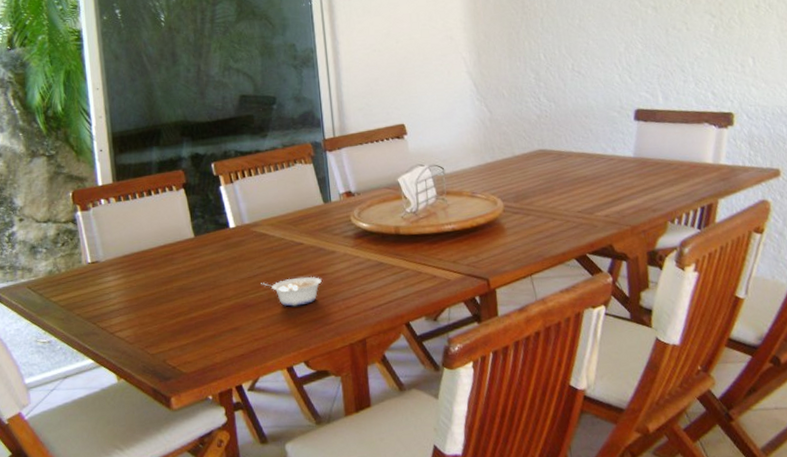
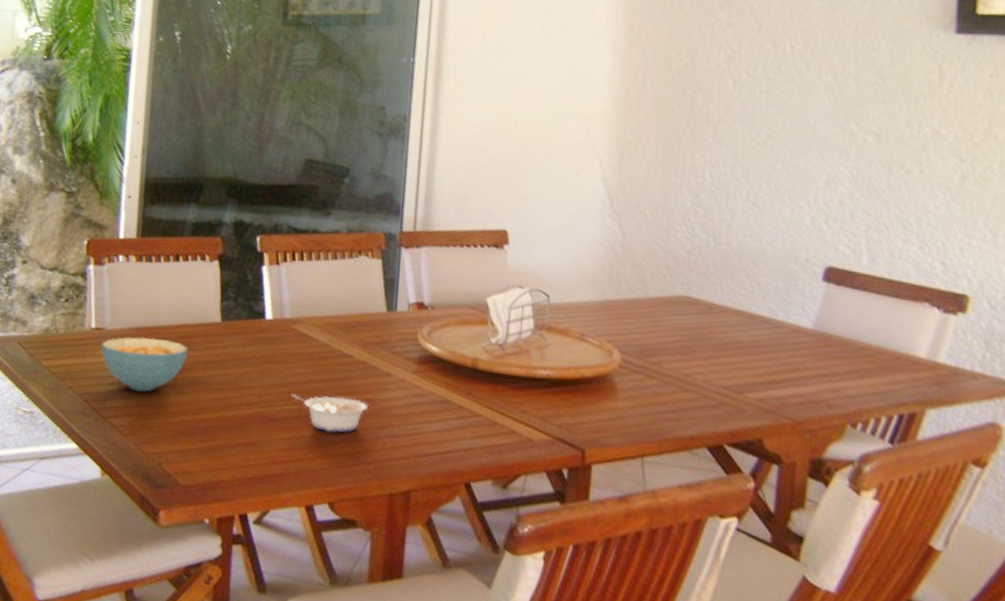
cereal bowl: none [98,260,172,306] -> present [101,337,189,392]

